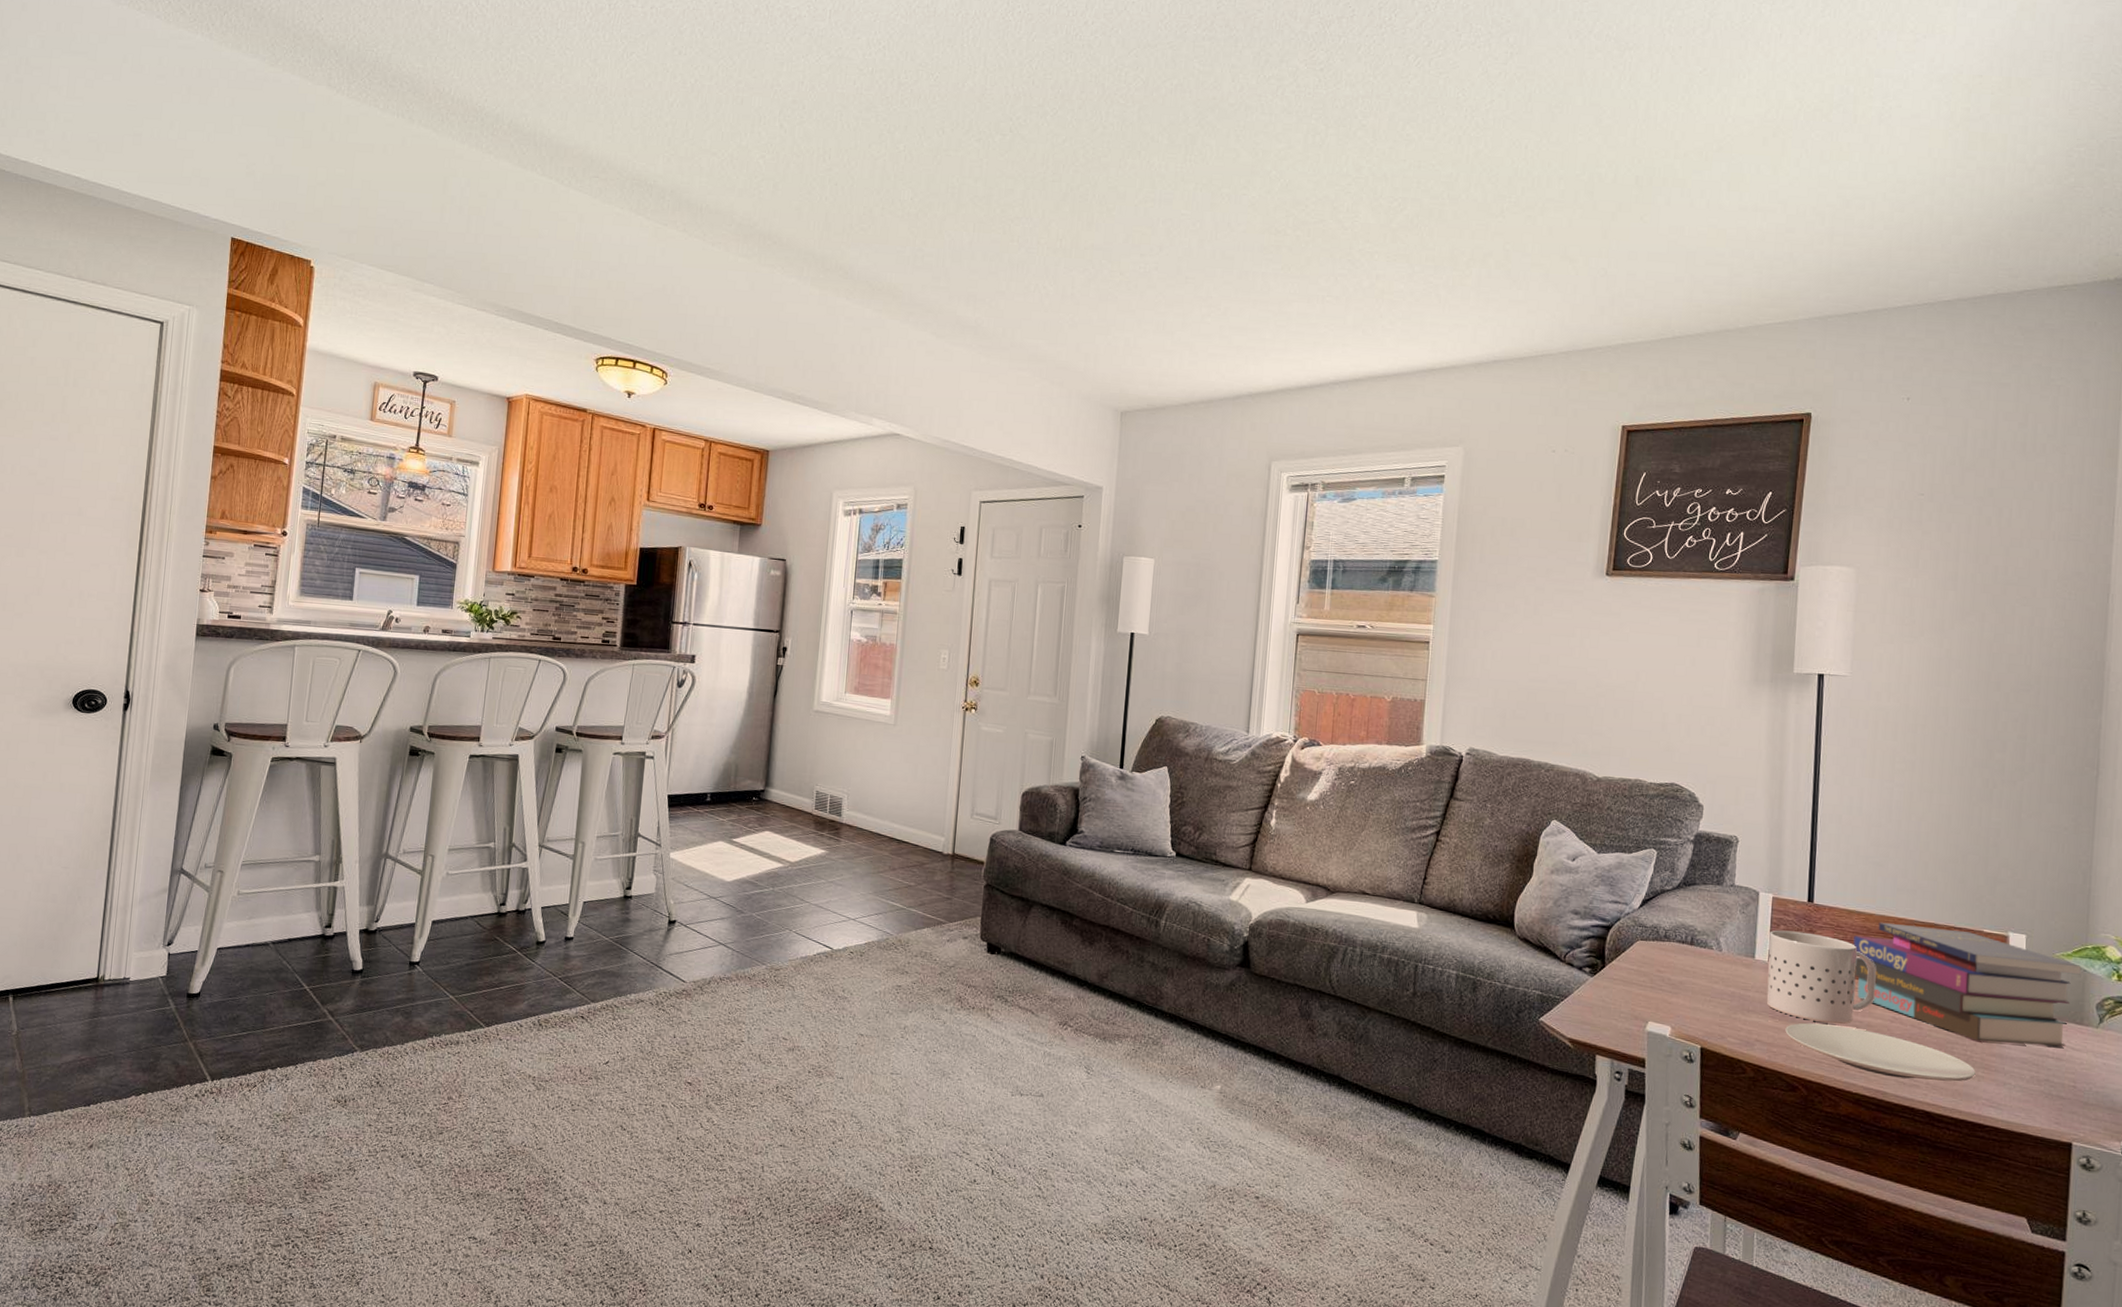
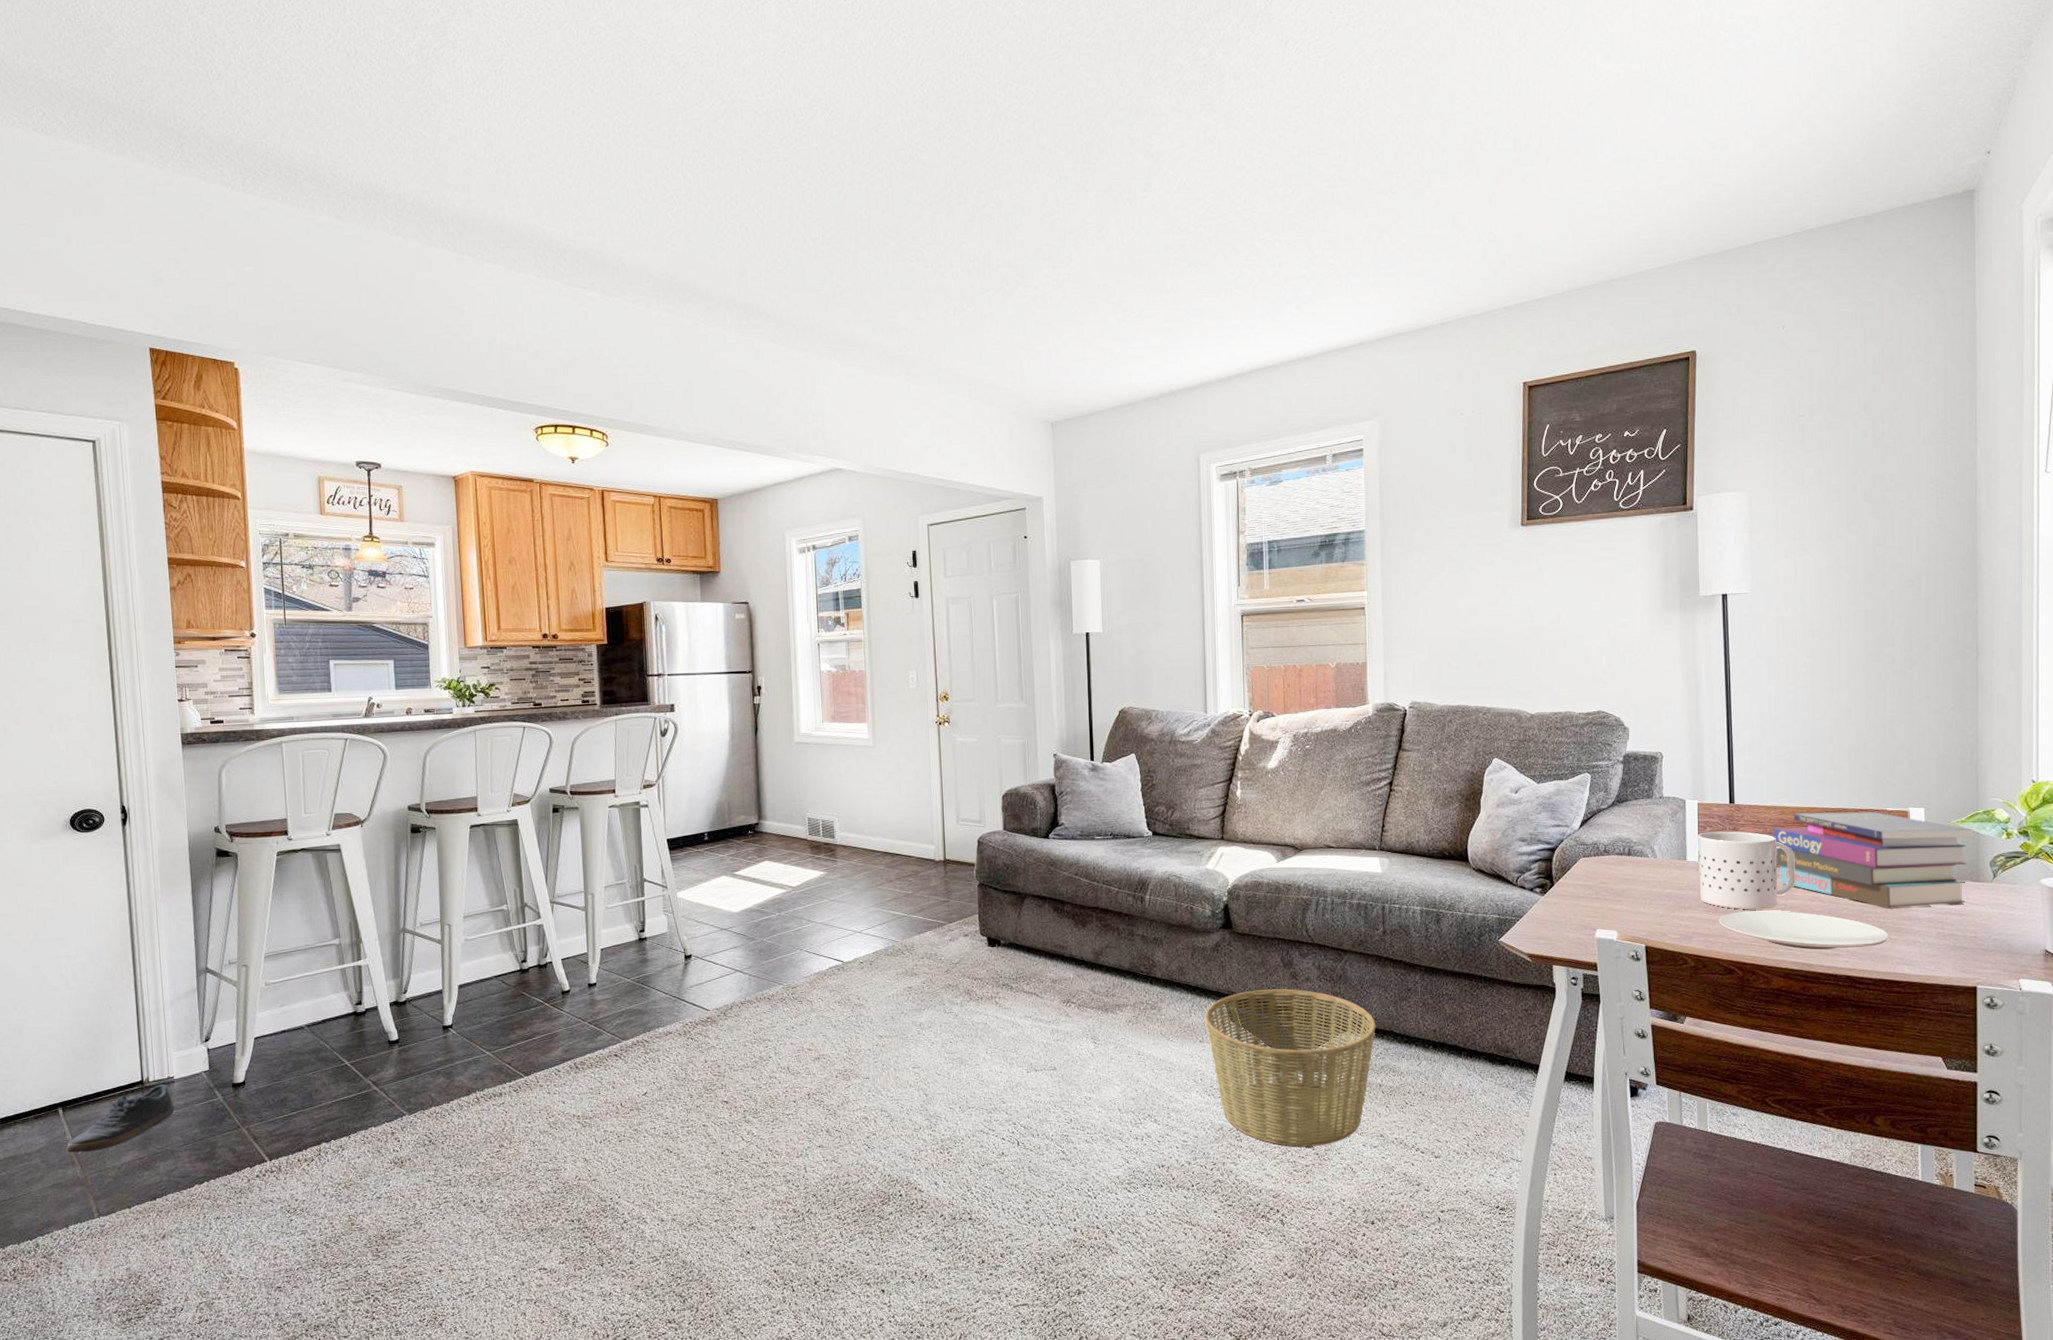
shoe: none [9,984,125,1046] -> present [65,1084,174,1153]
basket: none [1209,1038,1395,1221] -> present [1205,989,1376,1147]

